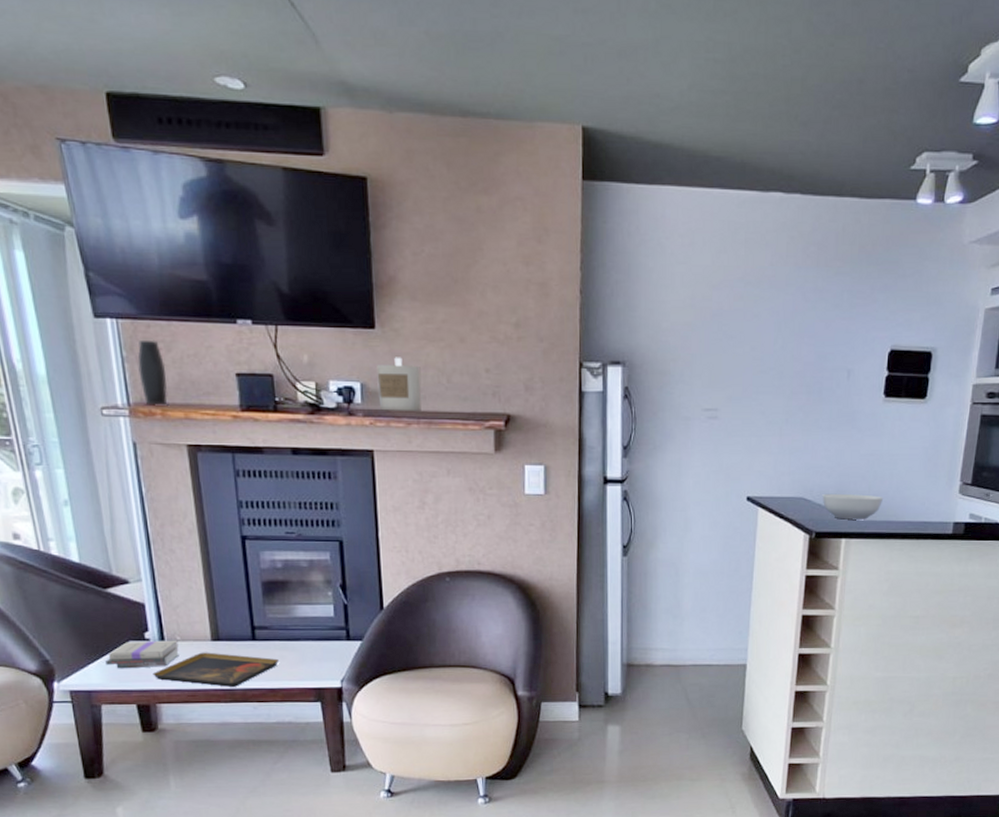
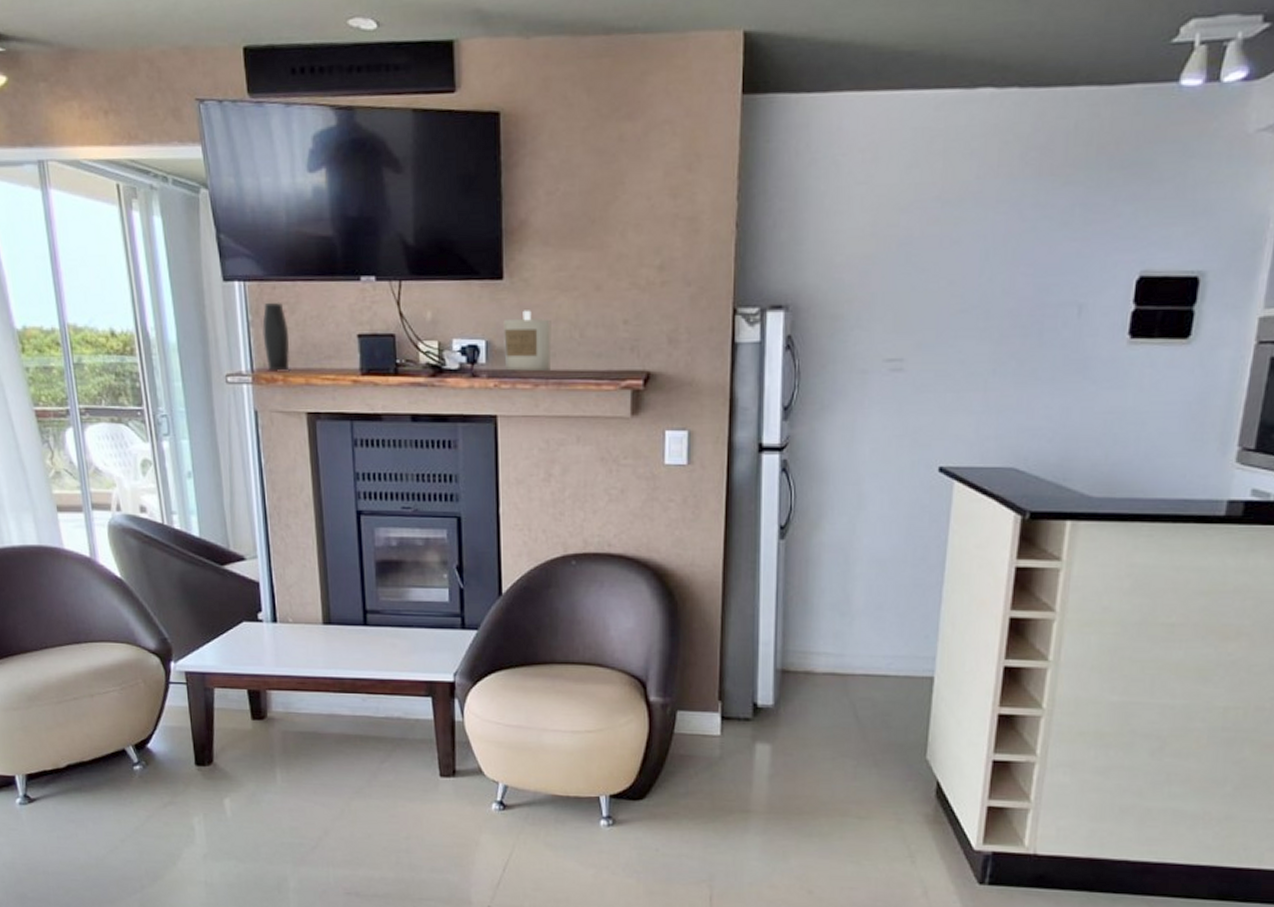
books: present [106,640,179,668] -> none [220,622,291,651]
decorative tray: present [152,652,279,687] -> none [264,636,390,676]
bowl: present [822,493,884,520] -> none [1040,462,1126,496]

